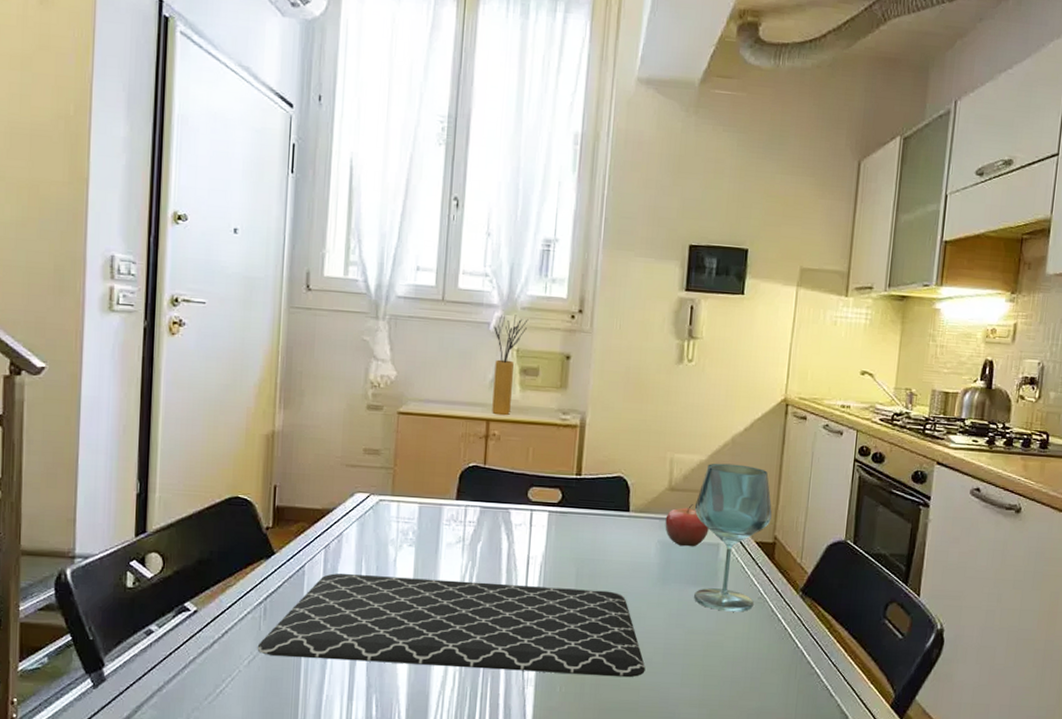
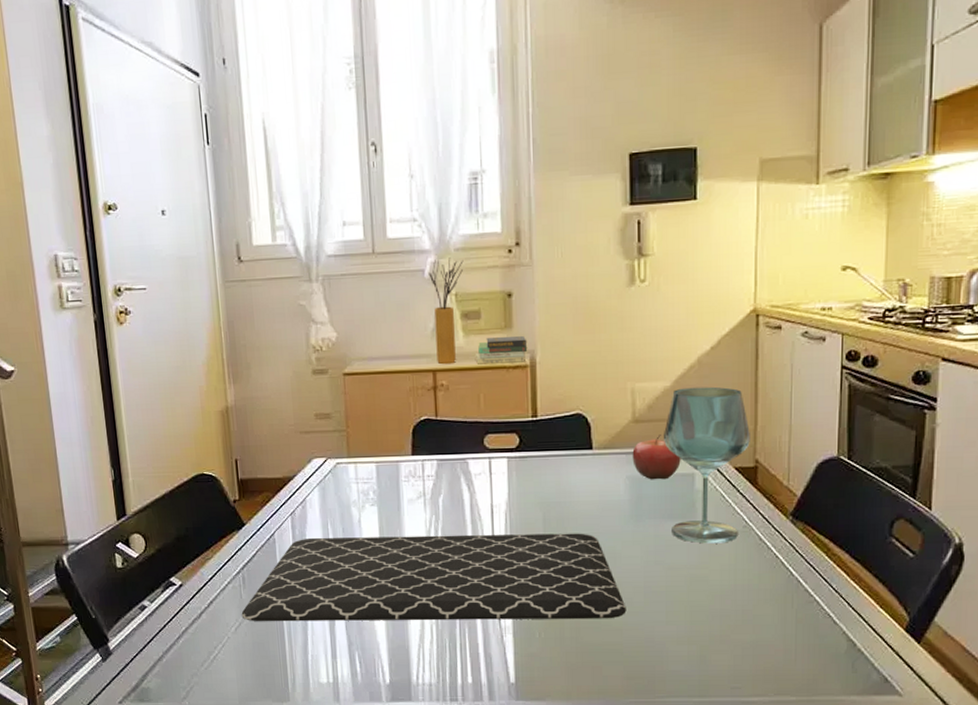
books: none [528,394,579,422] -> present [475,335,528,364]

